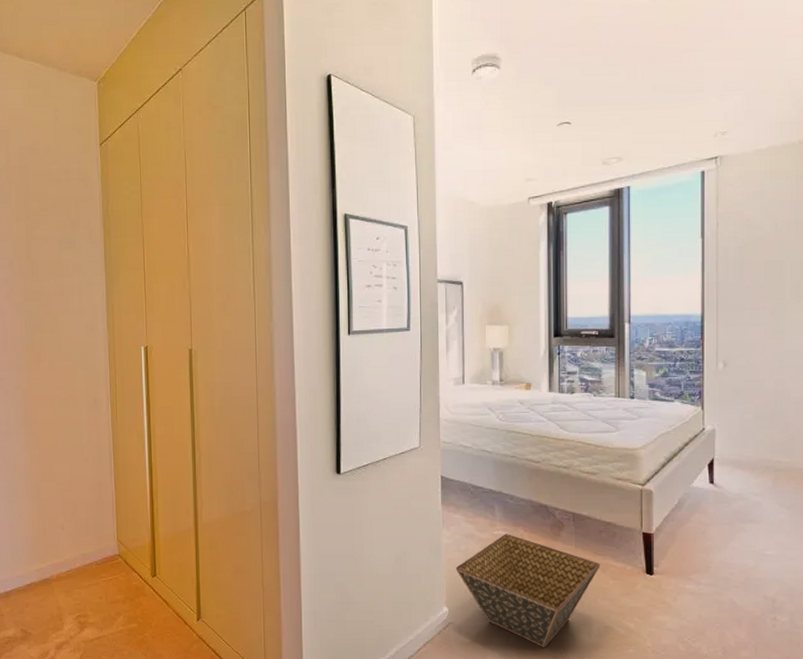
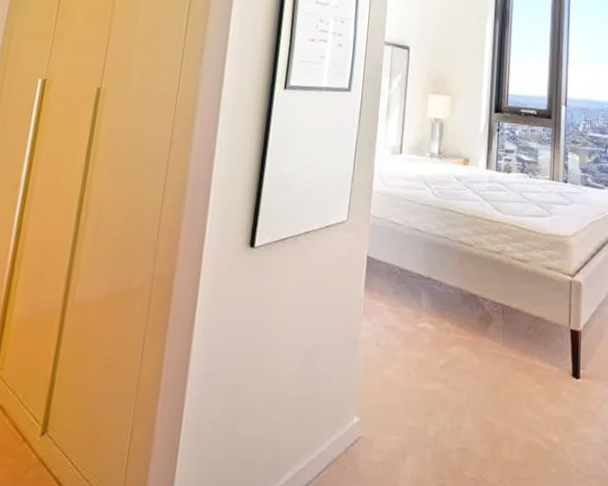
basket: present [455,534,601,648] -> none [372,327,528,469]

